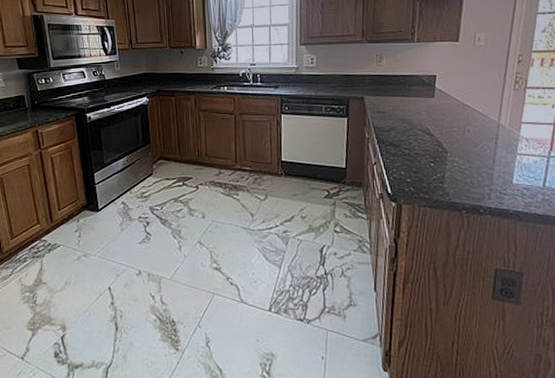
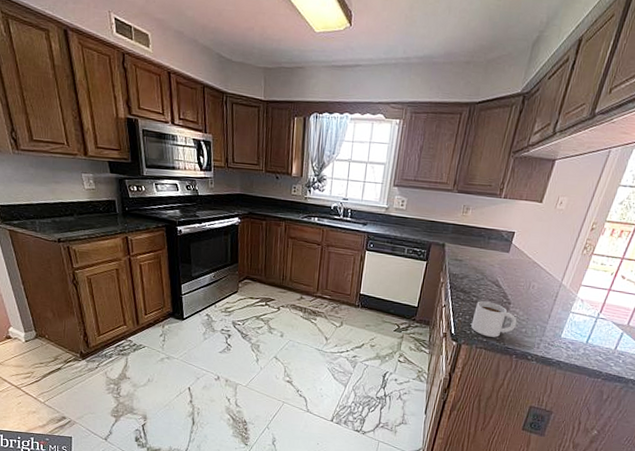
mug: none [408,153,459,192] -> present [471,301,517,337]

